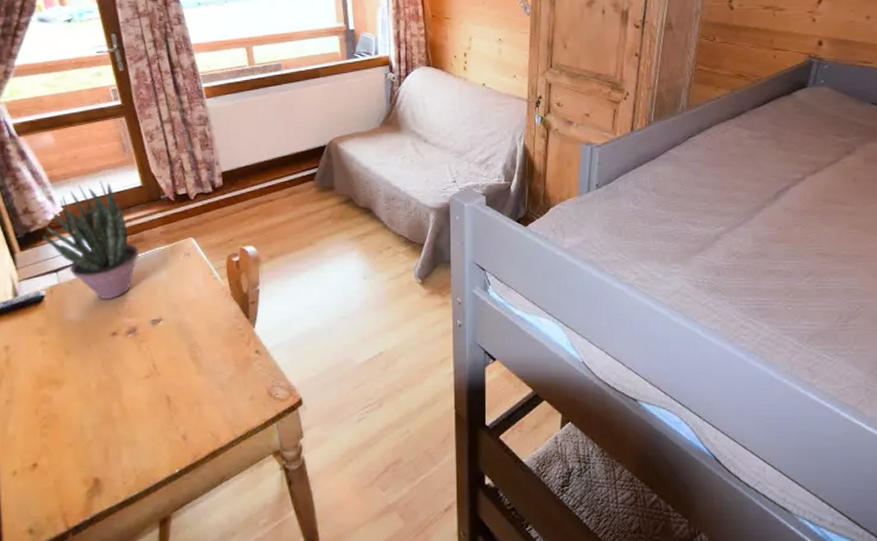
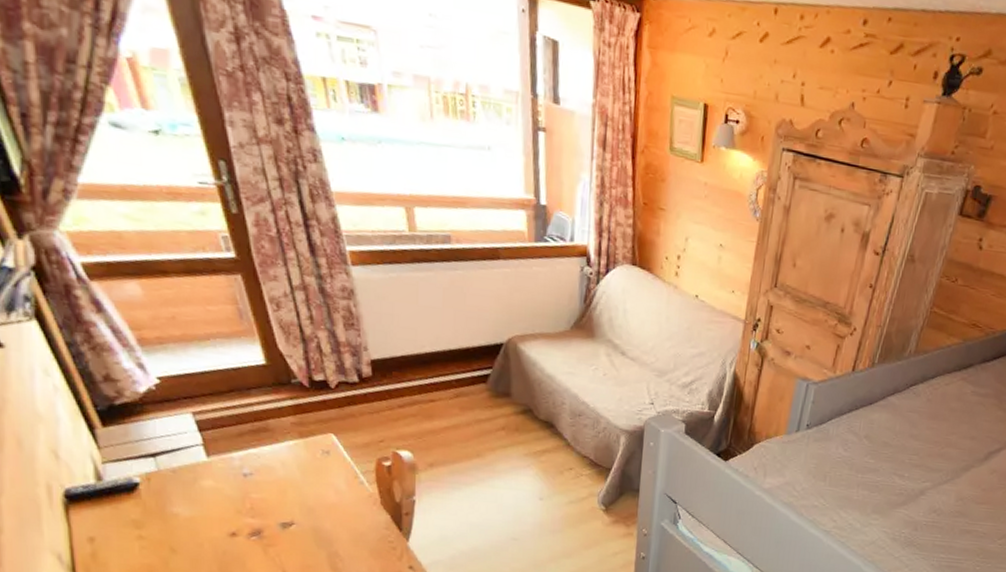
potted plant: present [42,180,139,300] -> none [132,351,263,496]

